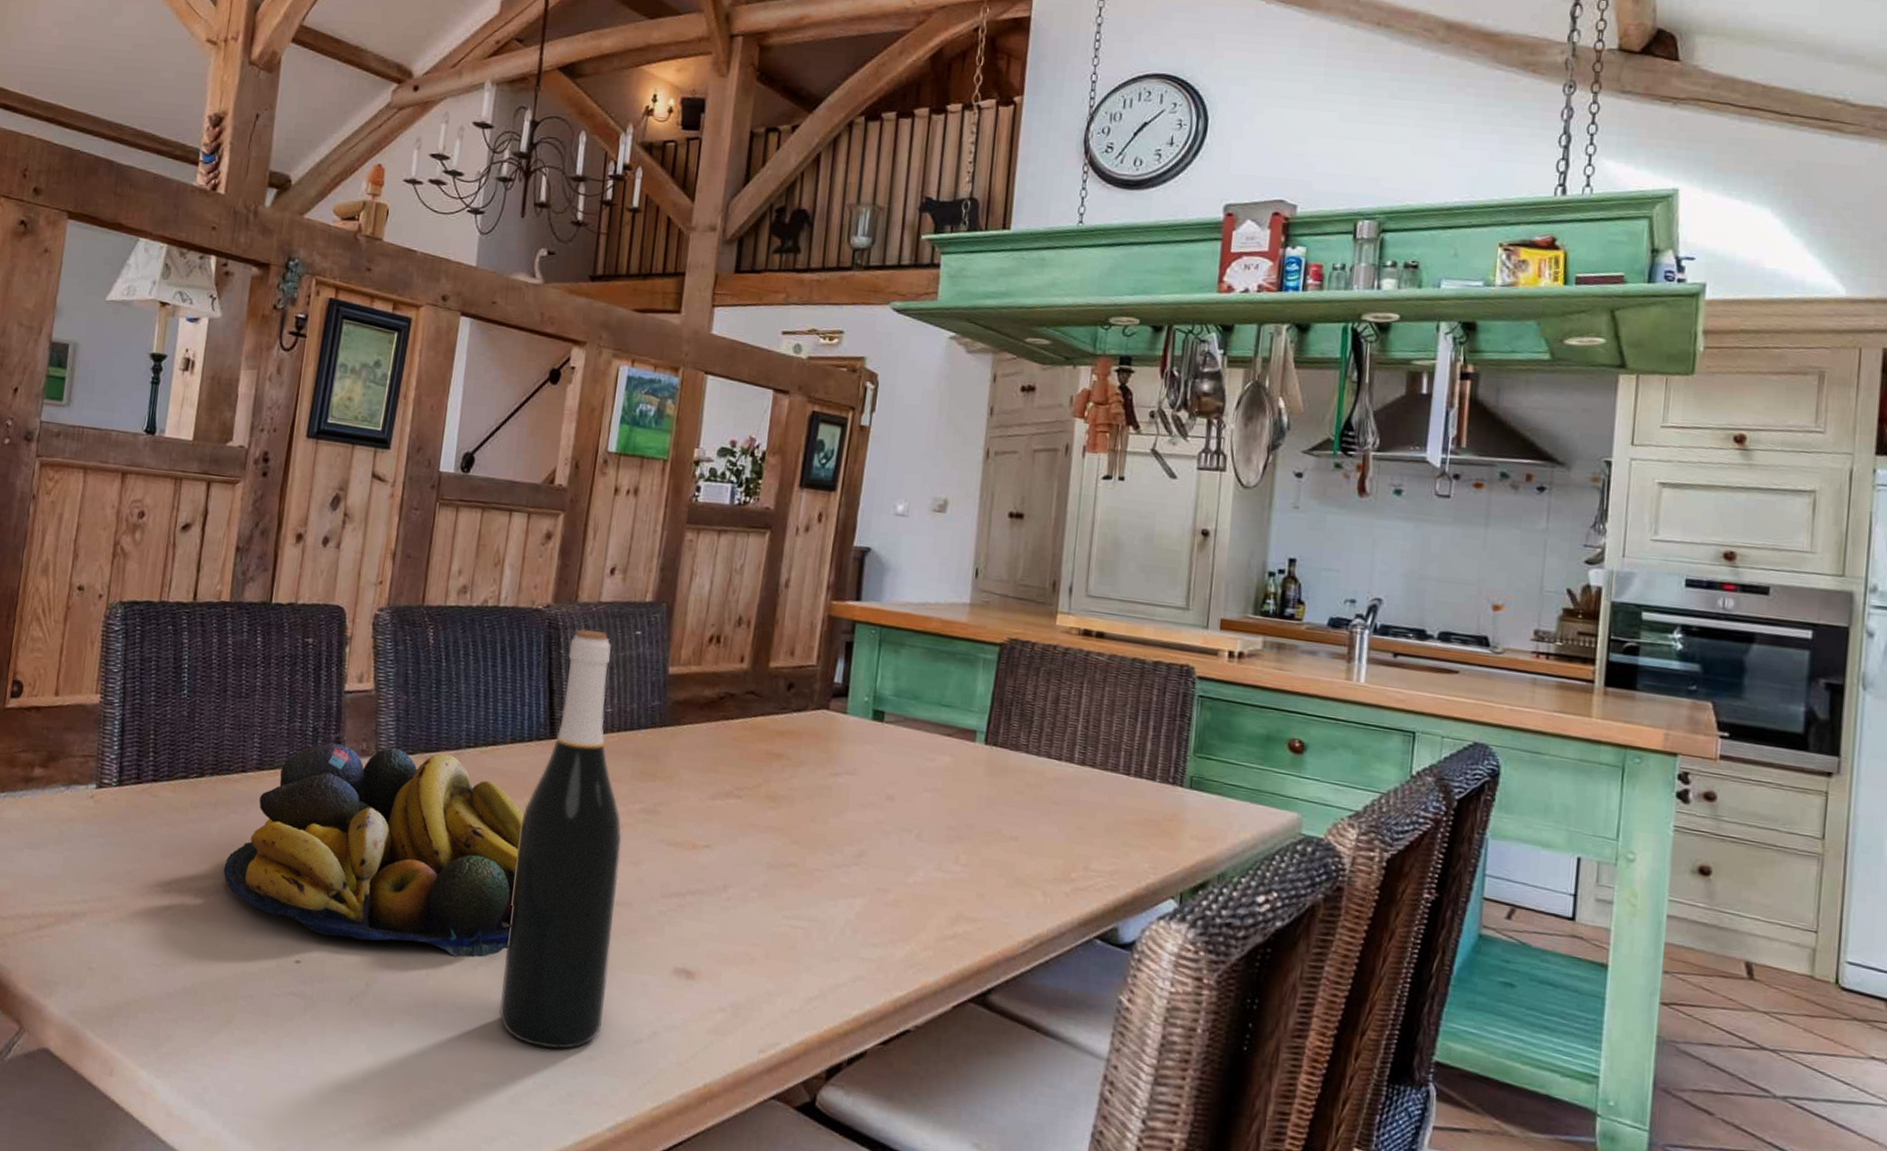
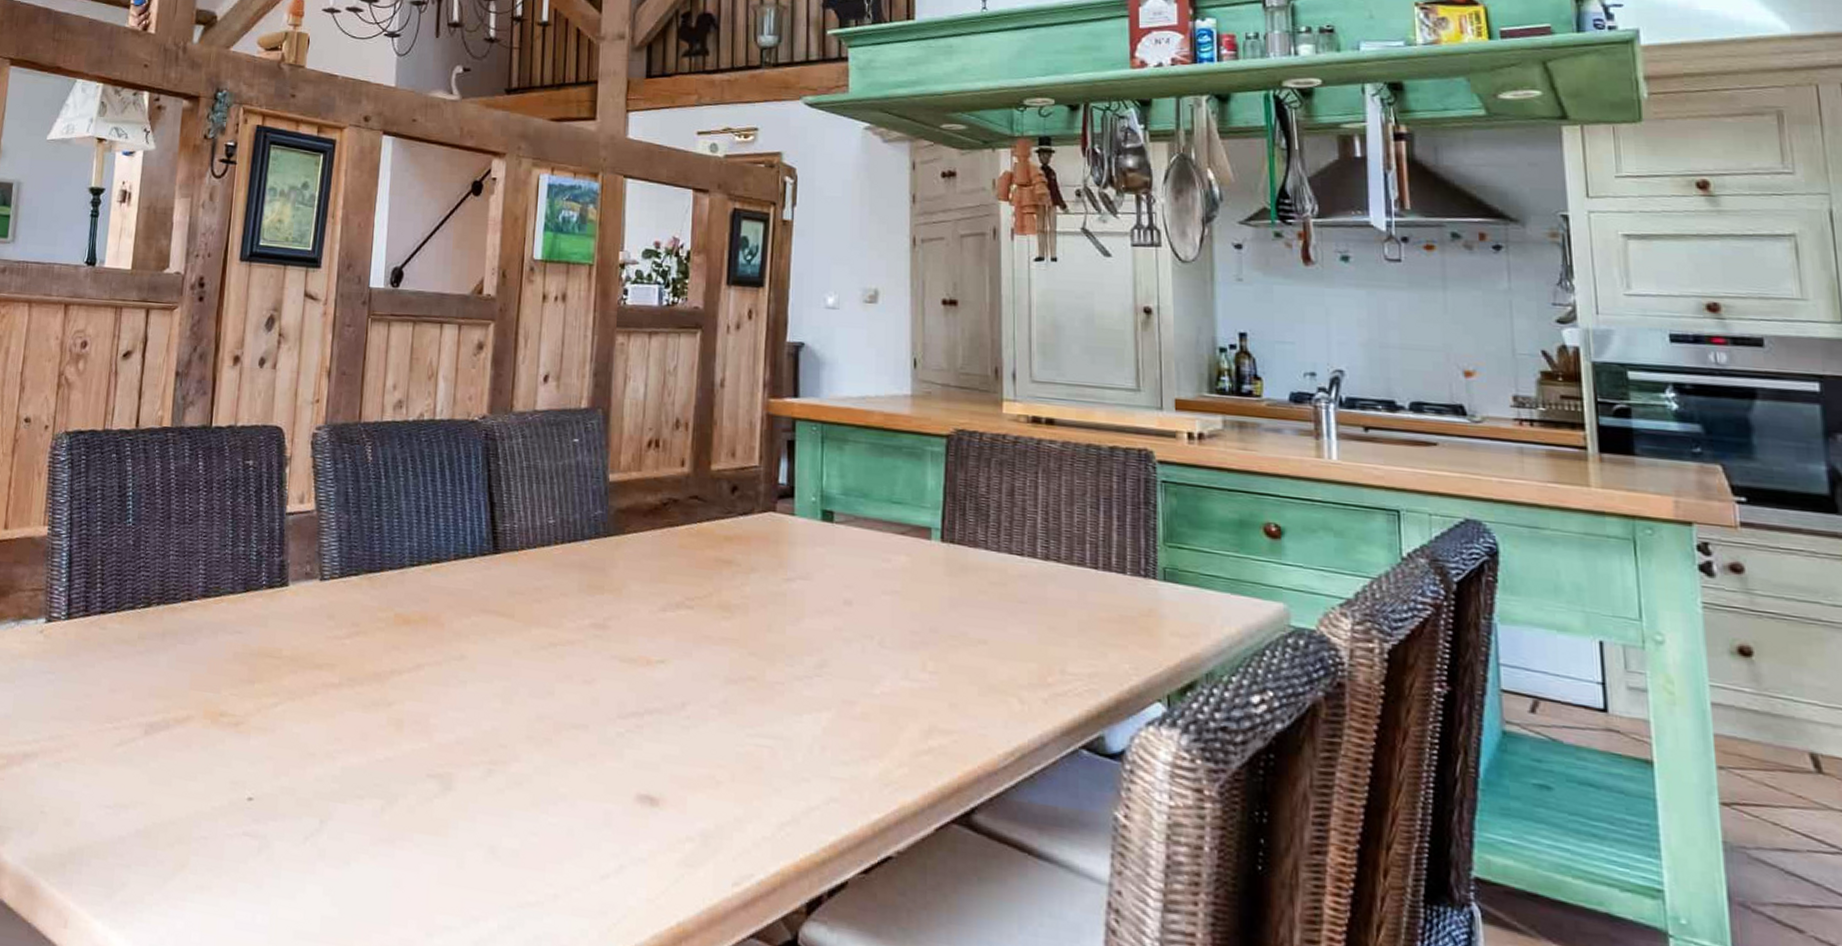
fruit bowl: present [223,743,525,958] -> none [172,567,473,790]
wine bottle: present [498,629,622,1050] -> none [457,439,574,888]

